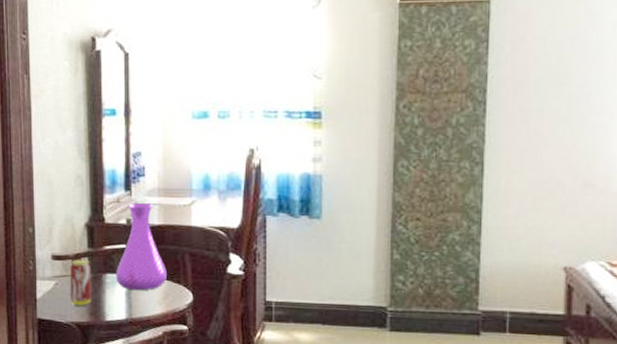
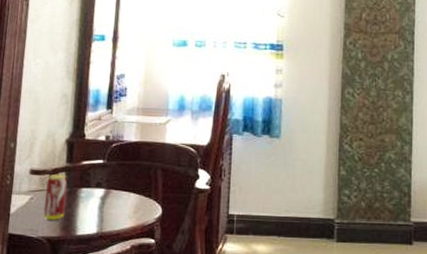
vase: present [115,203,167,291] -> none [90,121,139,205]

